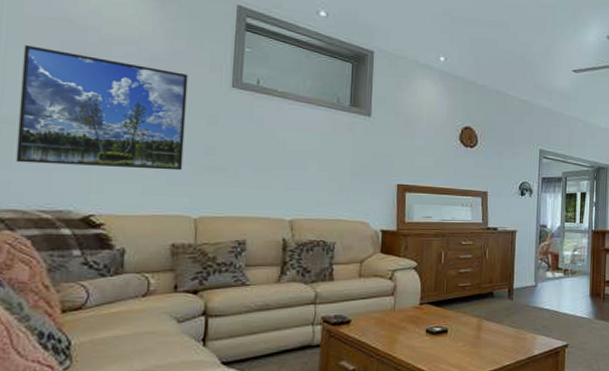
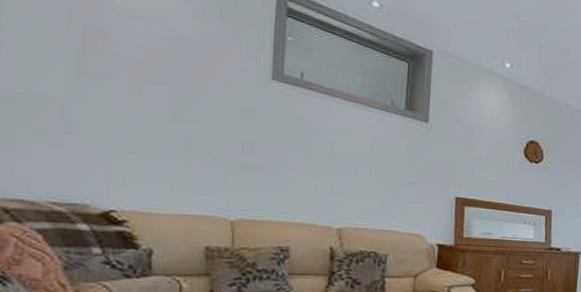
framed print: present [16,45,188,171] -> none [19,12,221,168]

